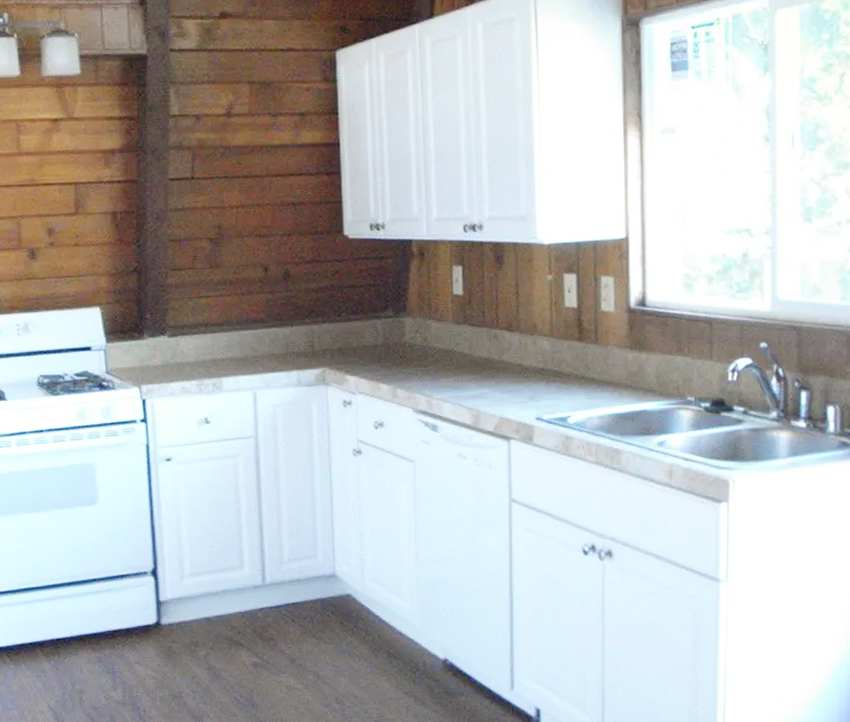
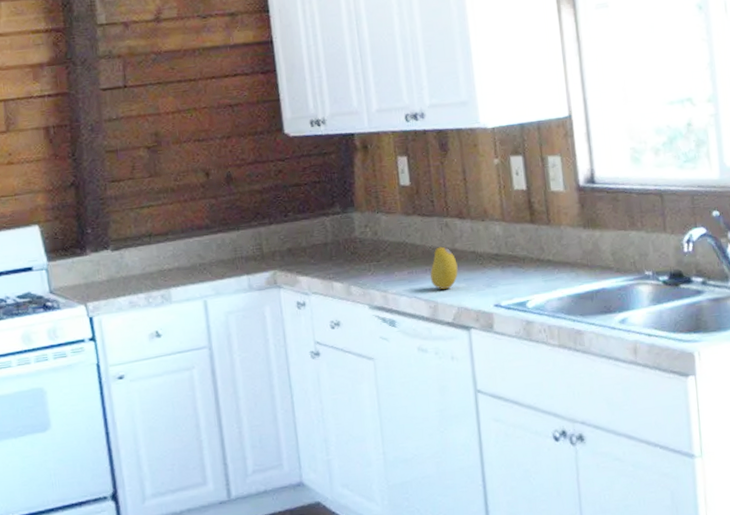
fruit: none [475,357,503,400] -> present [430,246,458,290]

